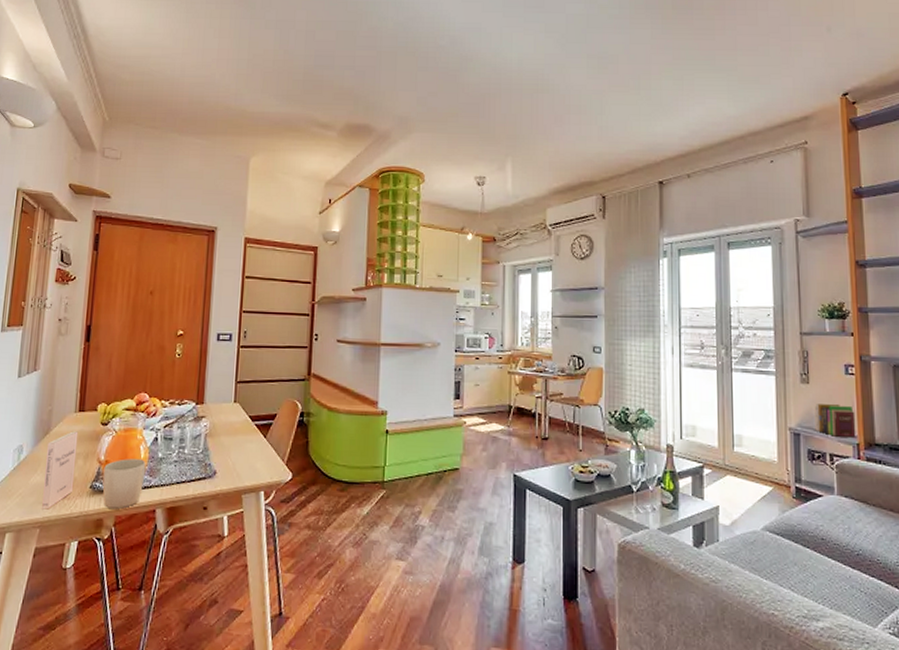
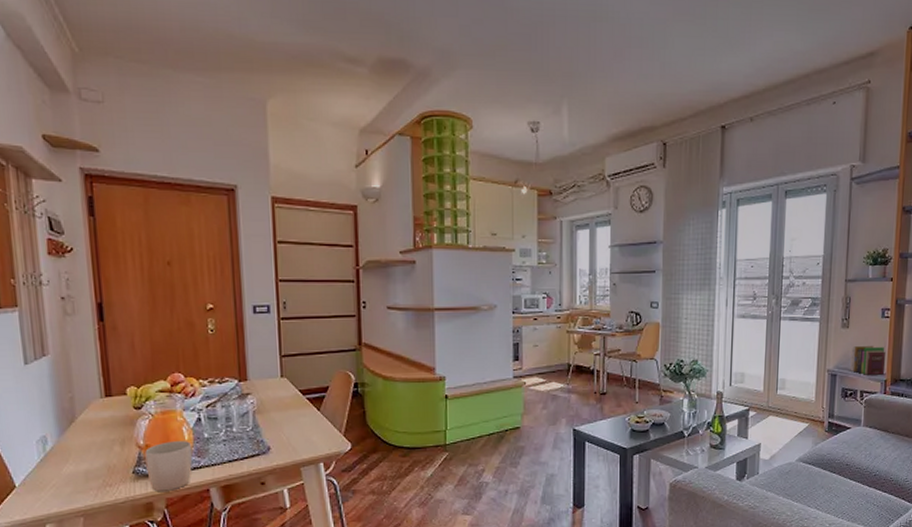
book: present [42,431,79,510] -> none [76,417,115,498]

